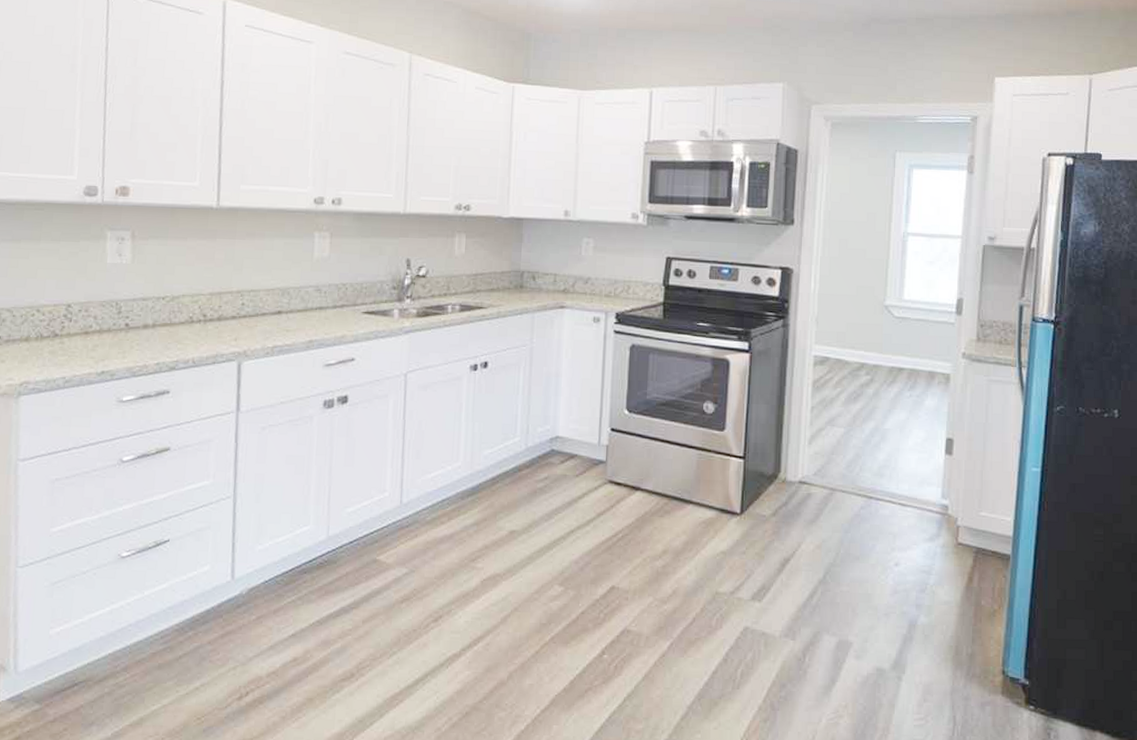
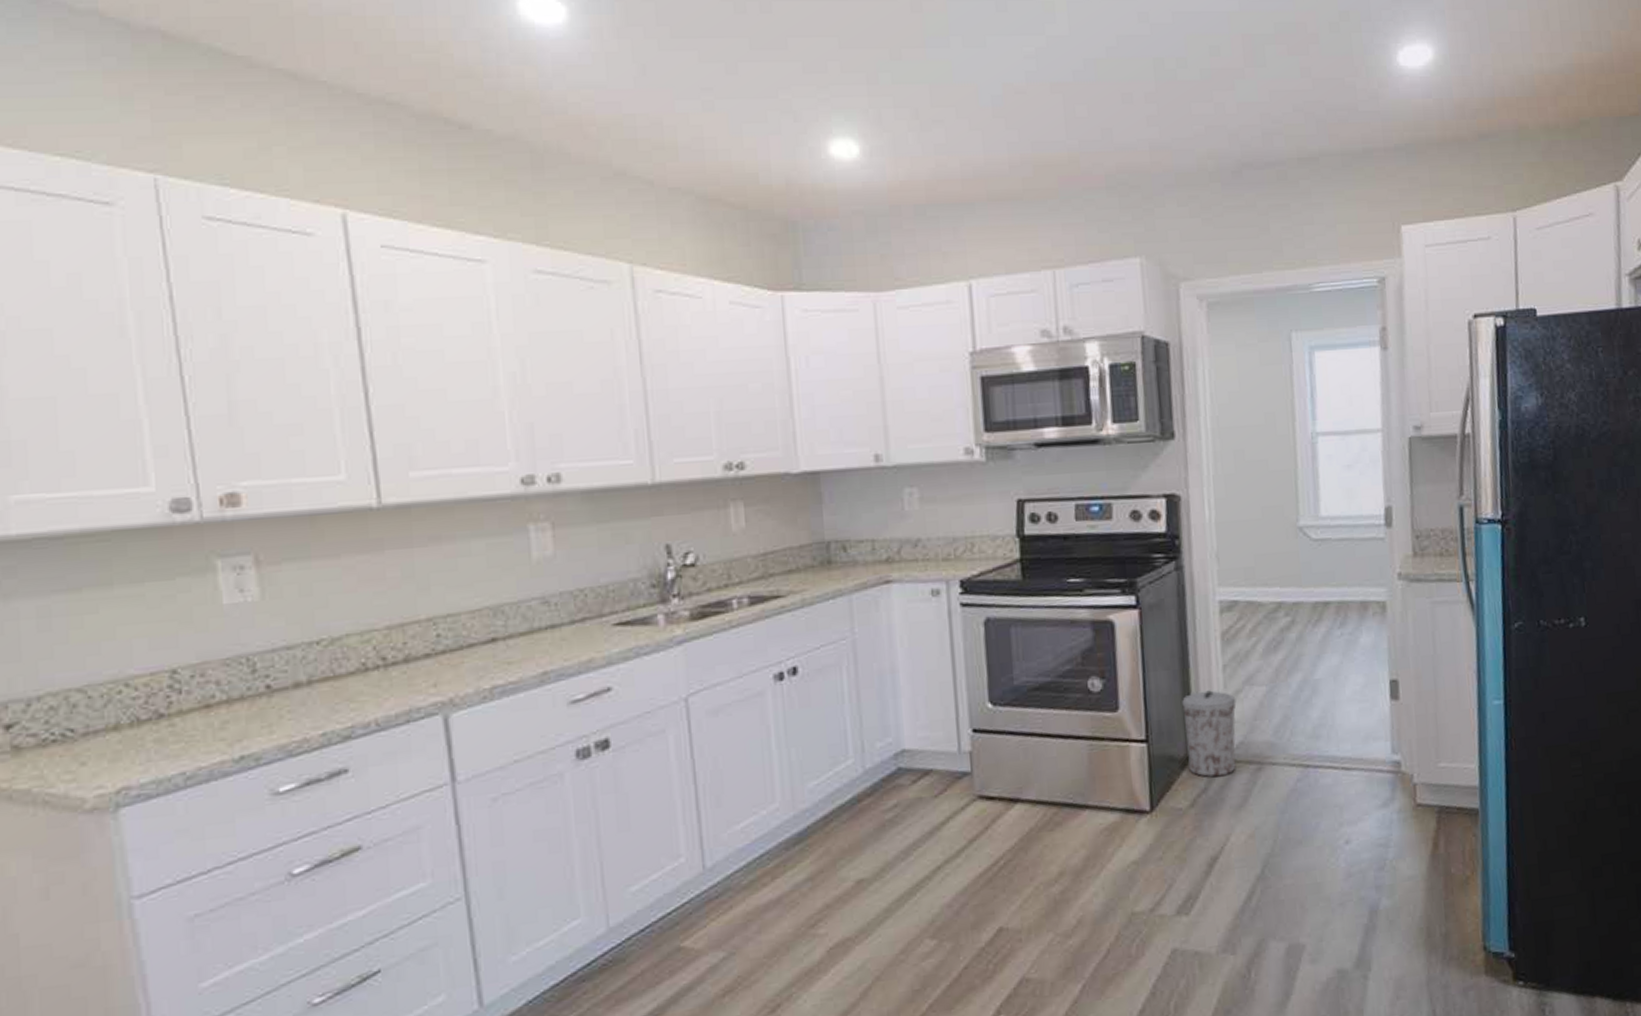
trash can: none [775,425,819,495] -> present [1182,690,1237,777]

